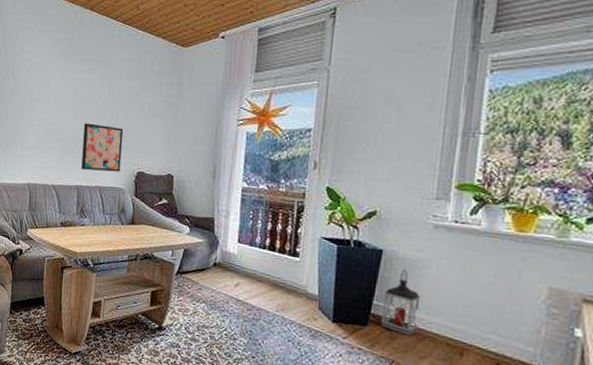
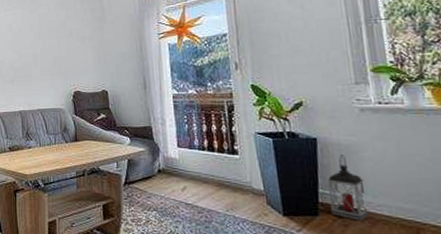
wall art: present [81,123,124,172] -> none [20,53,58,95]

